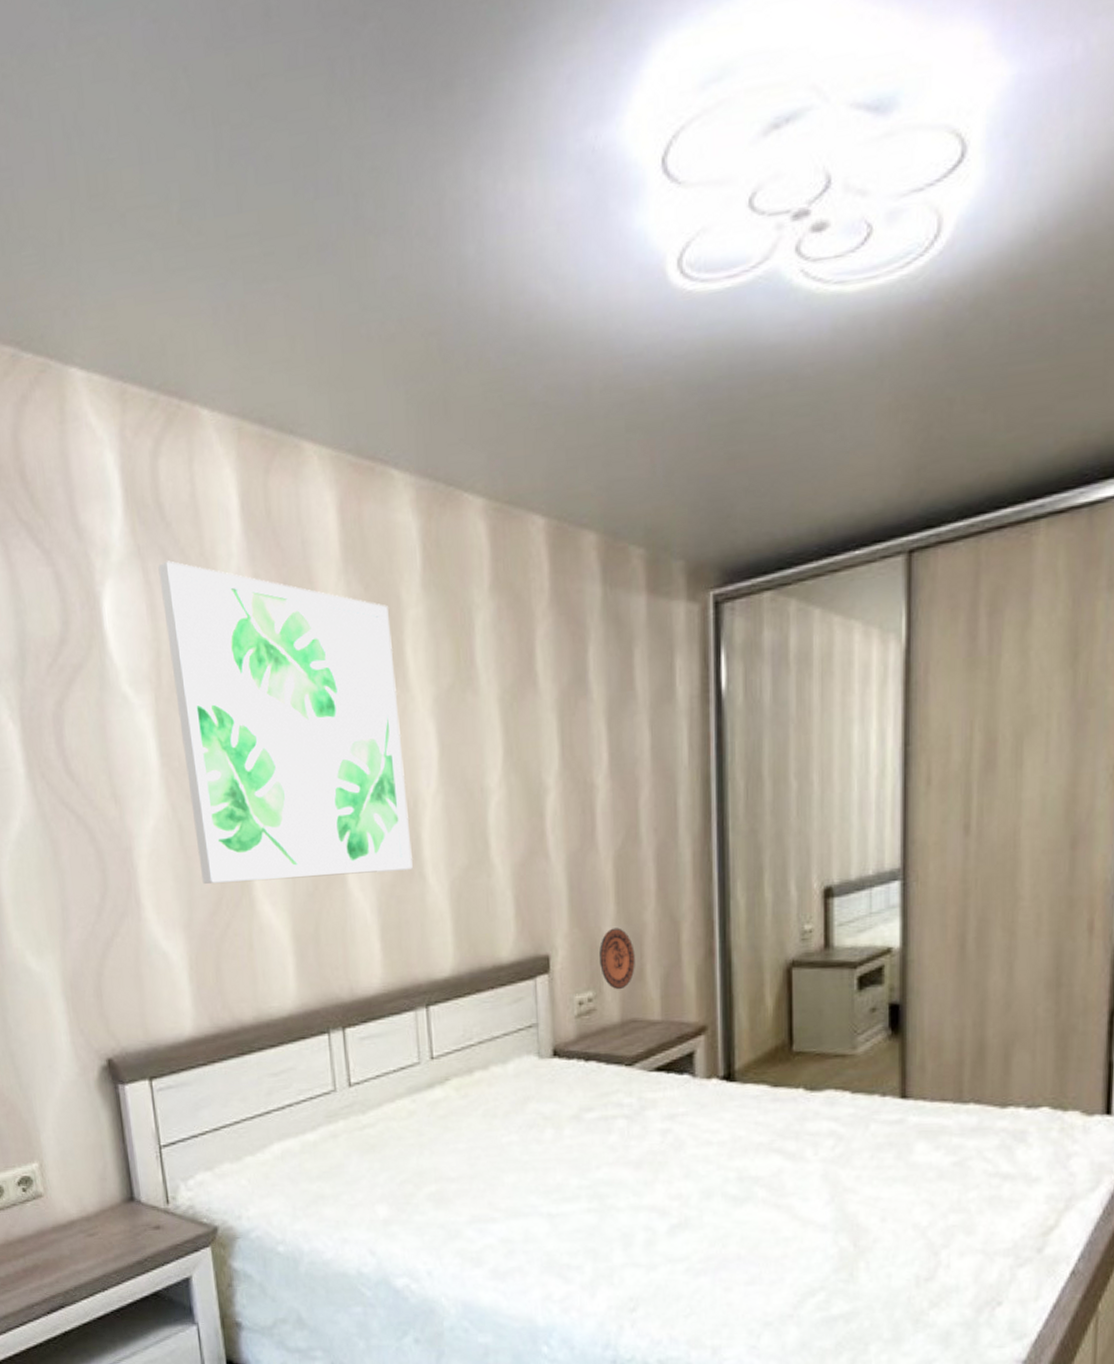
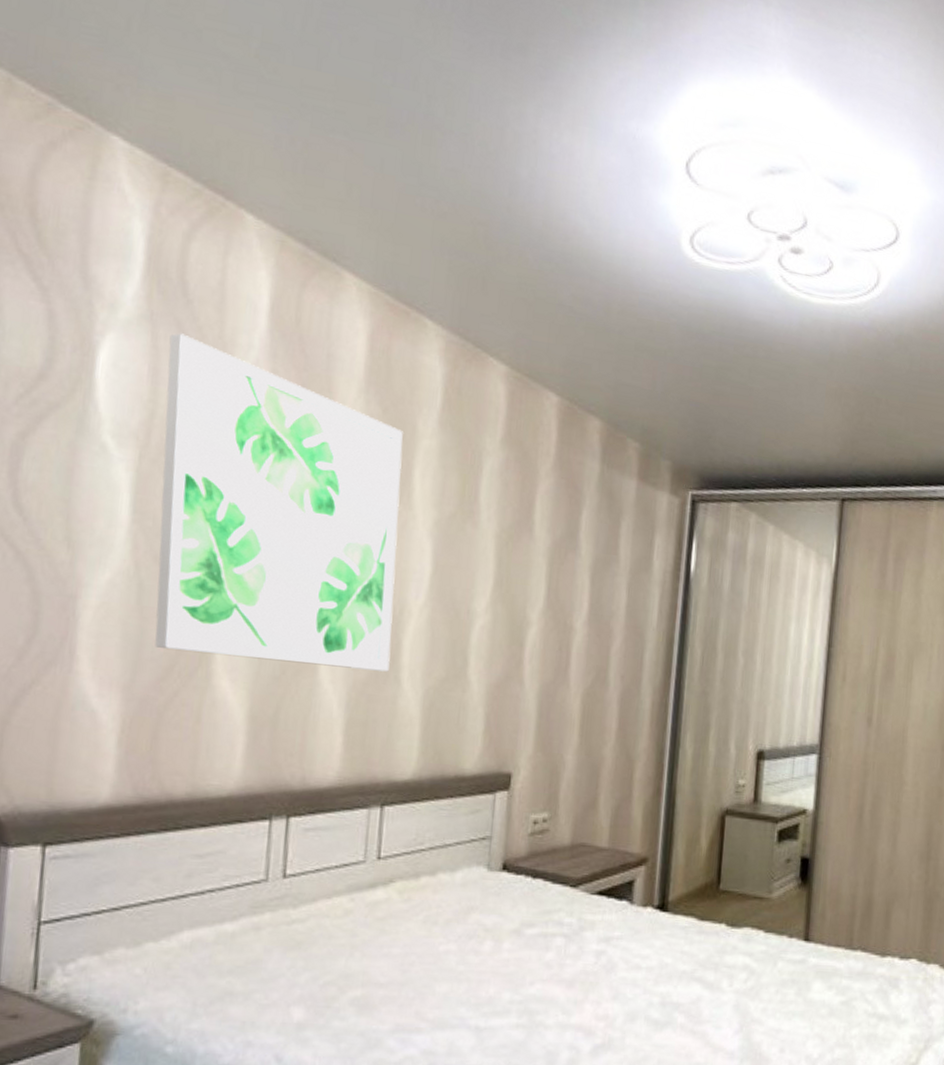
decorative plate: present [599,927,635,990] -> none [558,757,591,815]

